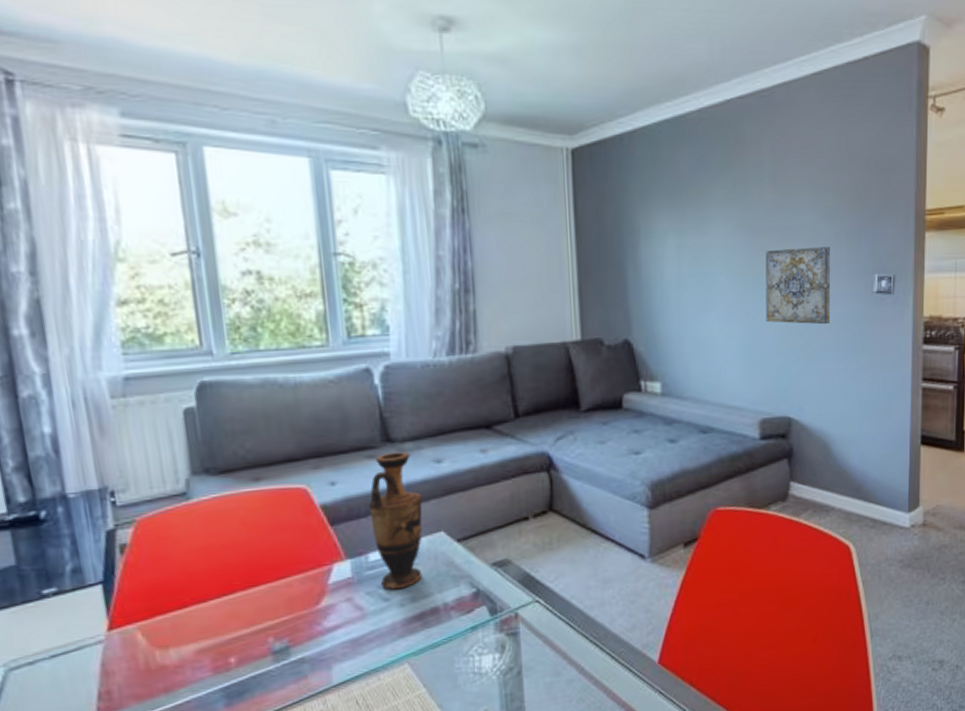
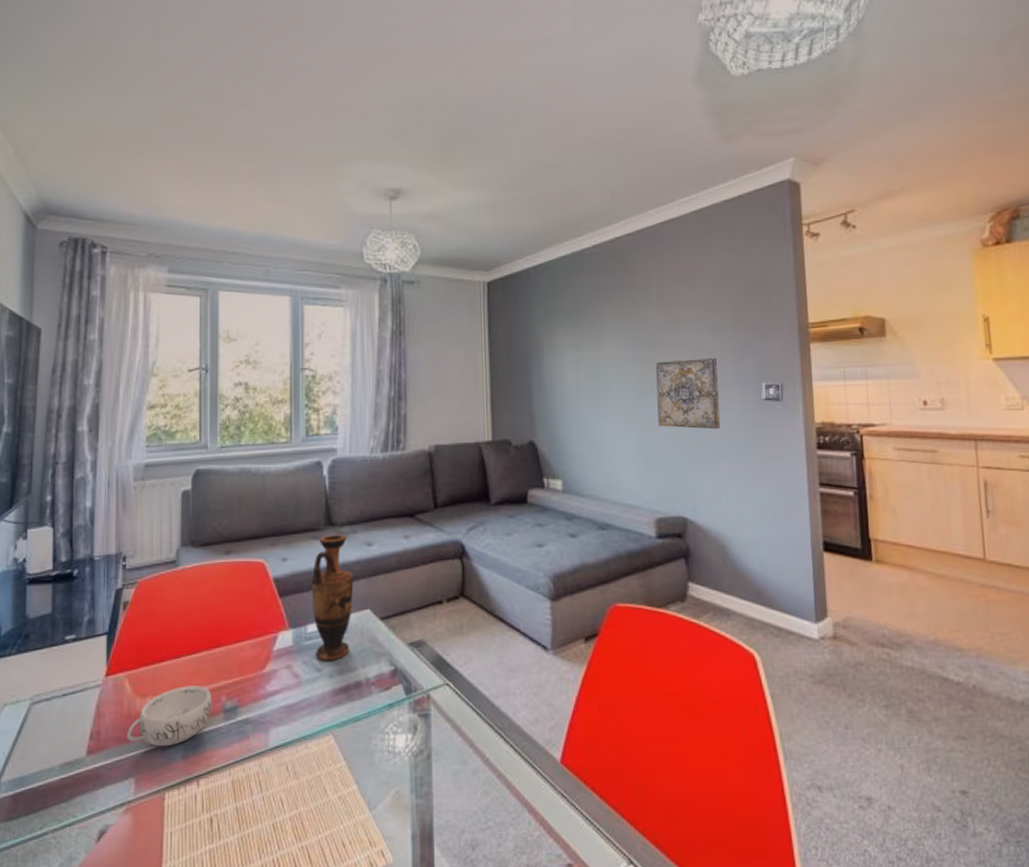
decorative bowl: none [147,629,257,699] -> present [126,686,213,747]

